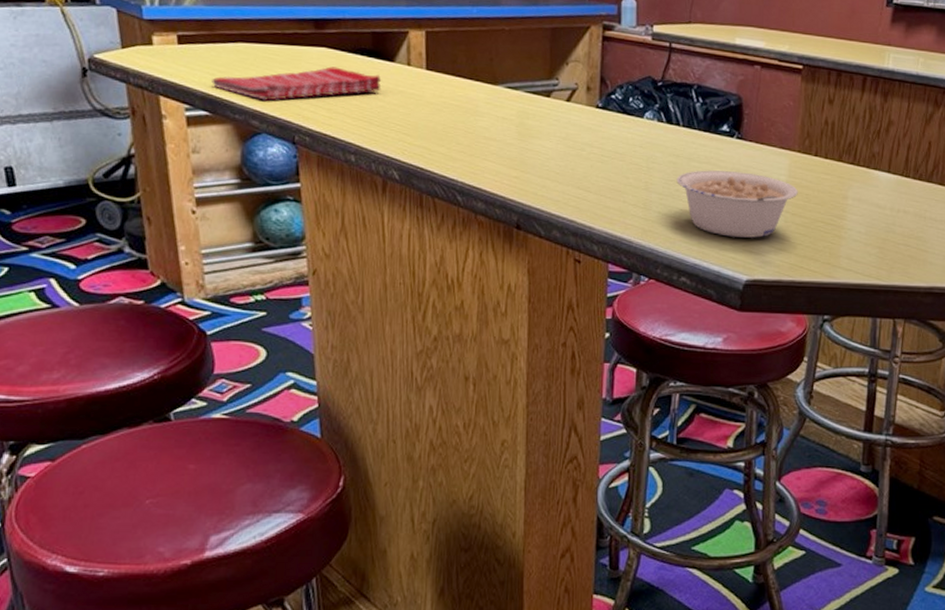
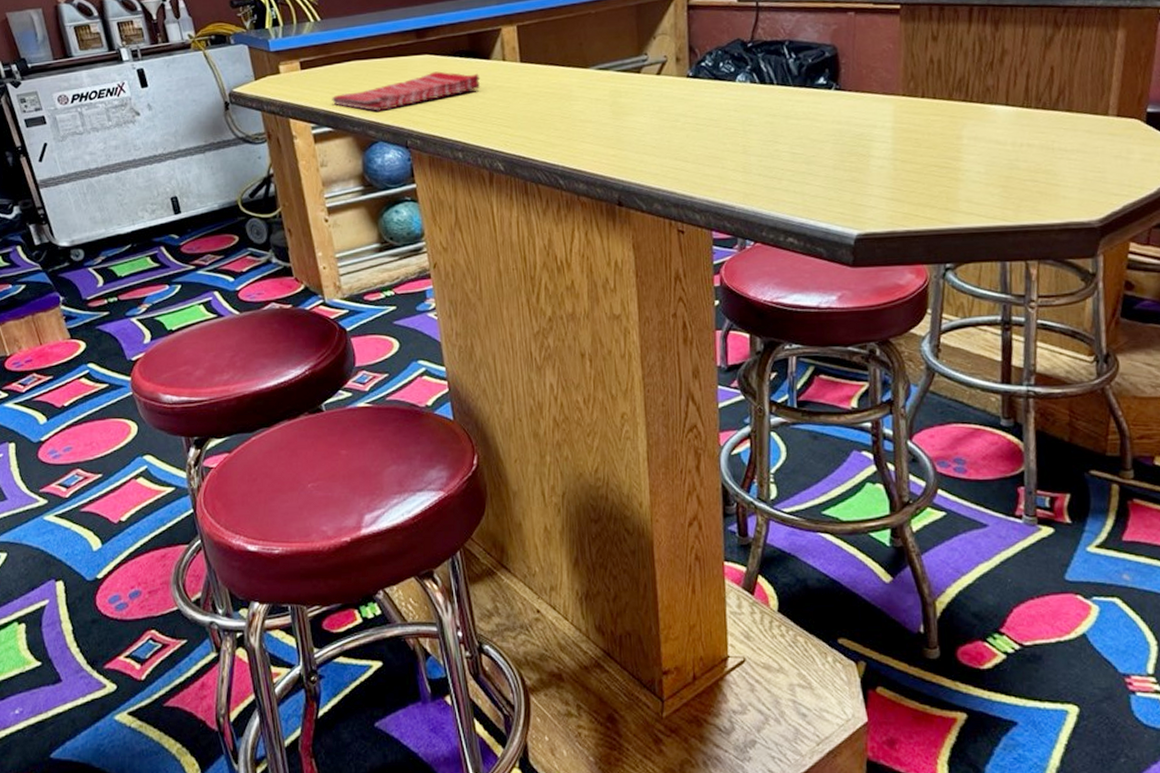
legume: present [676,170,798,238] -> none [775,123,906,192]

